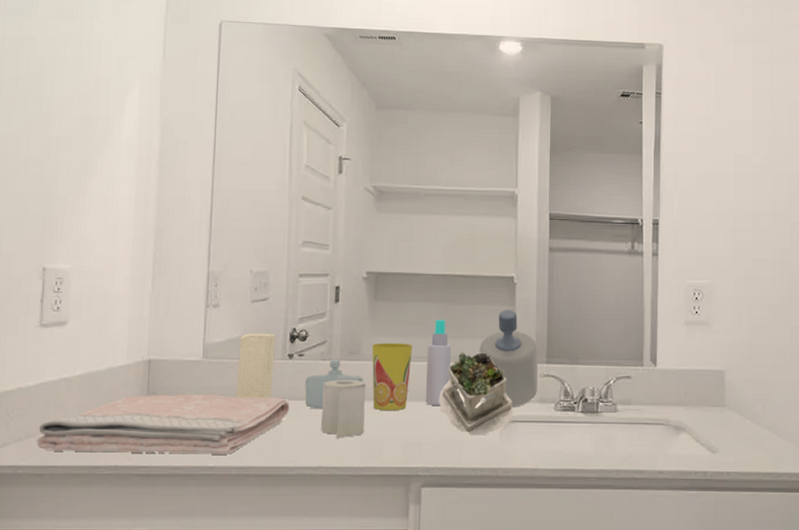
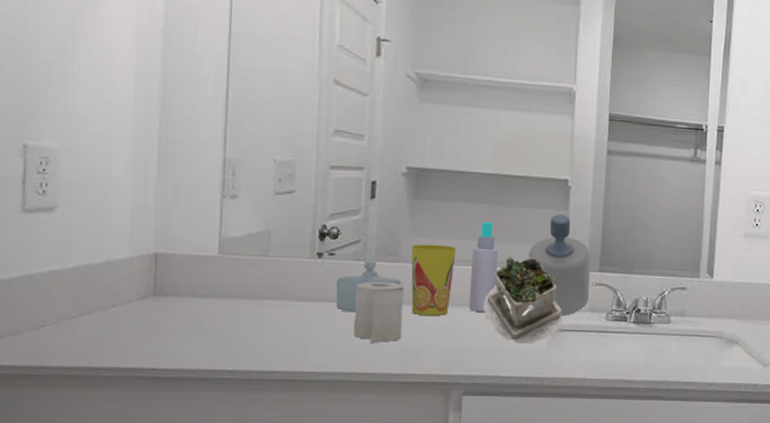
towel: present [36,394,290,454] -> none [22,291,319,358]
candle: present [236,333,275,399] -> none [257,228,303,300]

